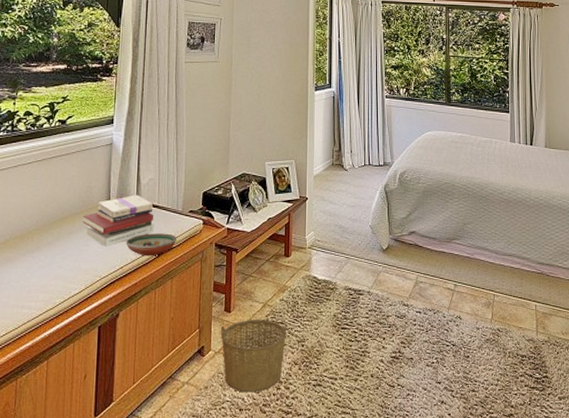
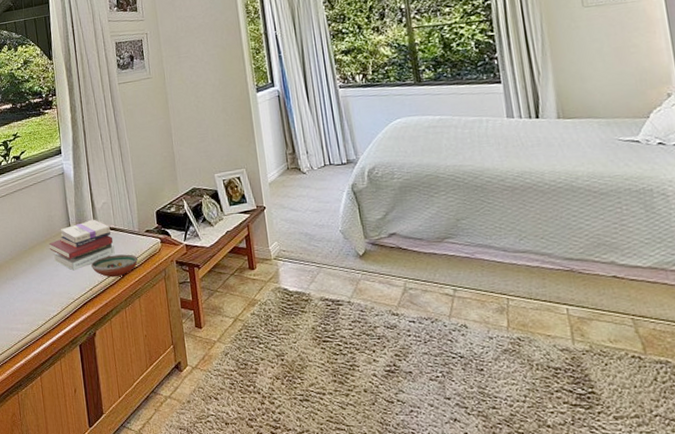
basket: present [221,320,287,393] -> none [195,334,264,407]

